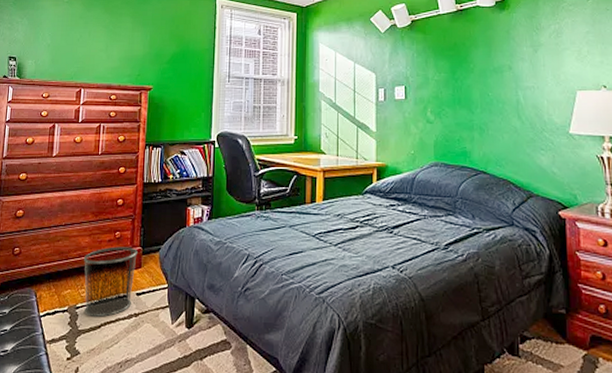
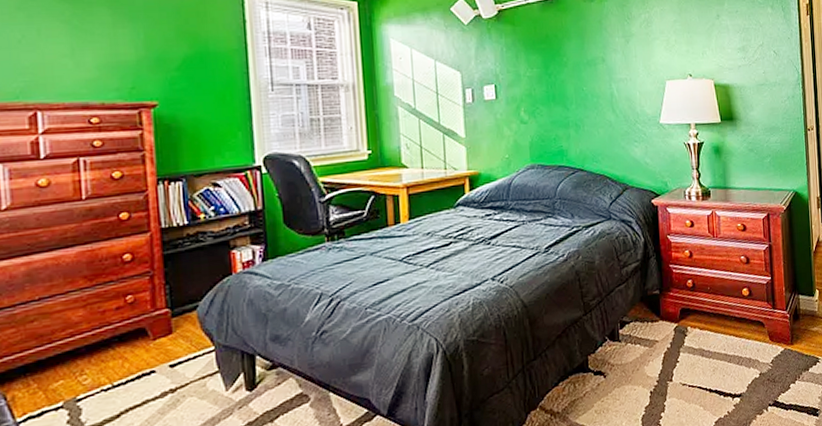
waste bin: present [83,246,138,317] -> none [78,310,164,407]

